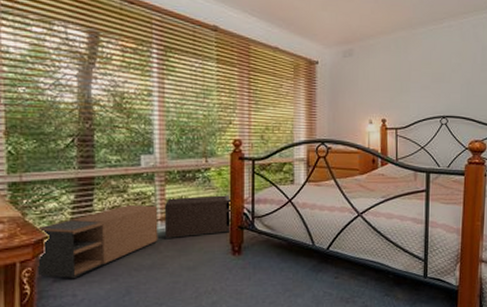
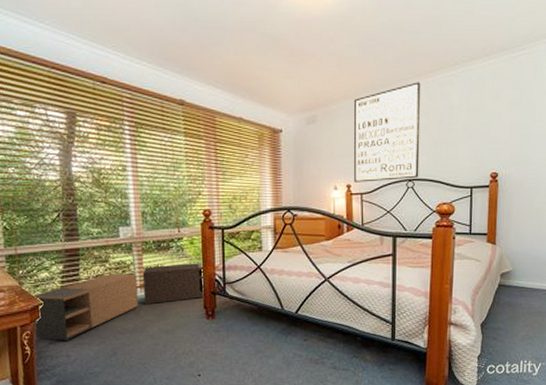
wall art: none [389,22,456,118] -> present [353,82,421,183]

